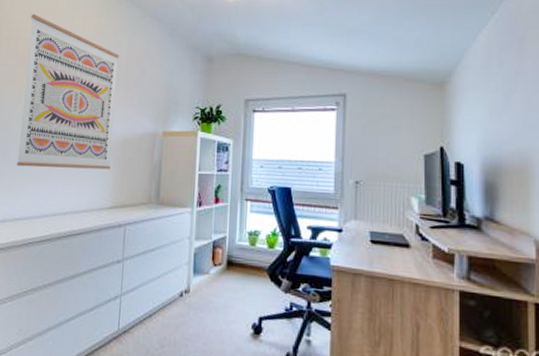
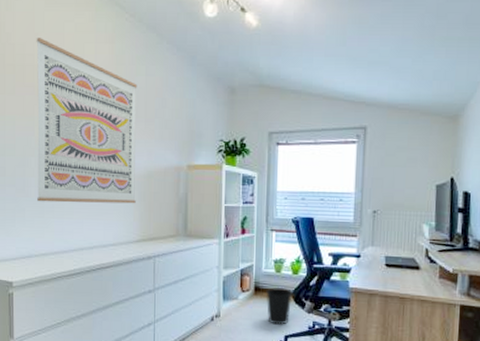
wastebasket: none [239,261,268,305] -> present [266,287,293,325]

